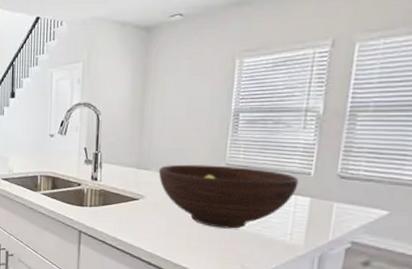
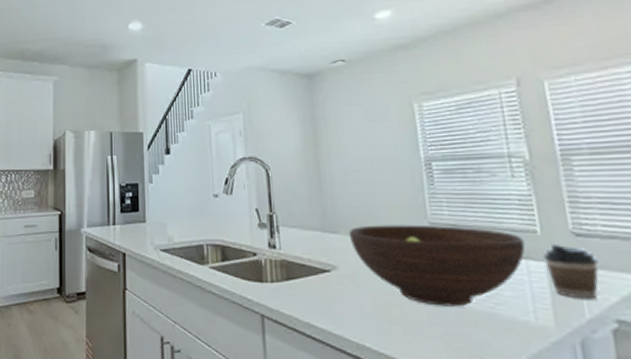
coffee cup: none [310,183,352,227] -> present [543,243,599,300]

